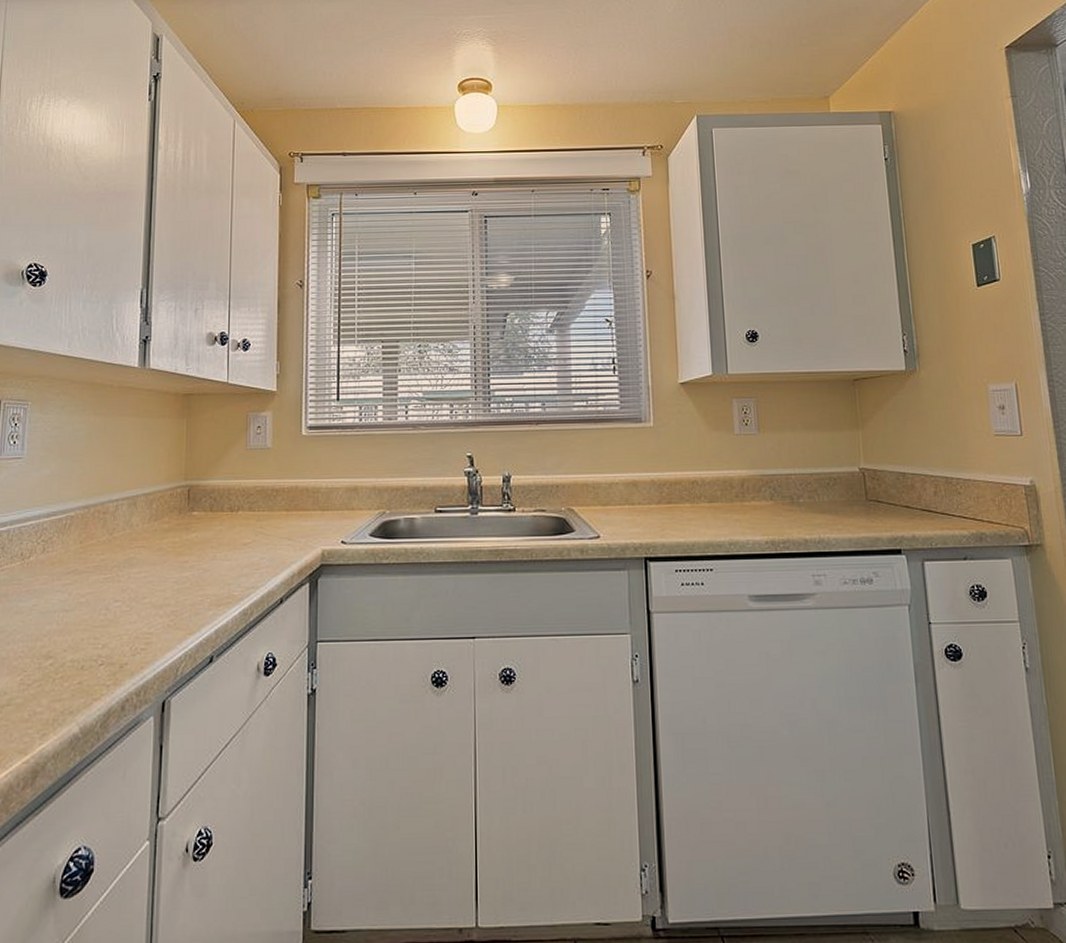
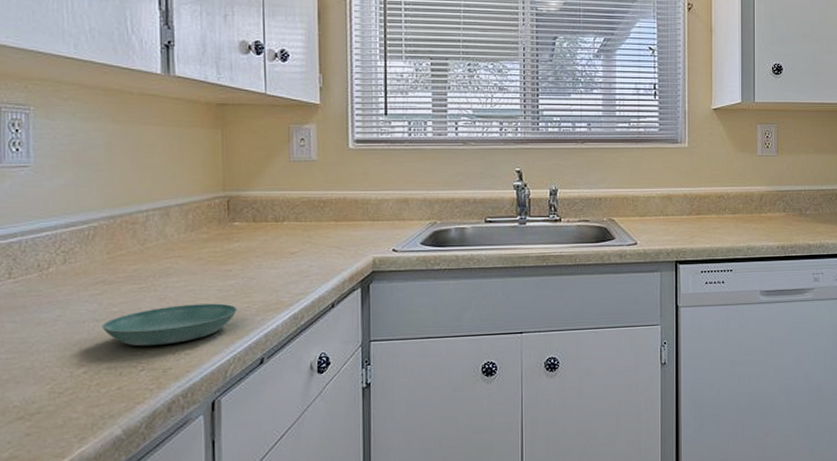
saucer: none [69,596,192,639] -> present [101,303,238,347]

